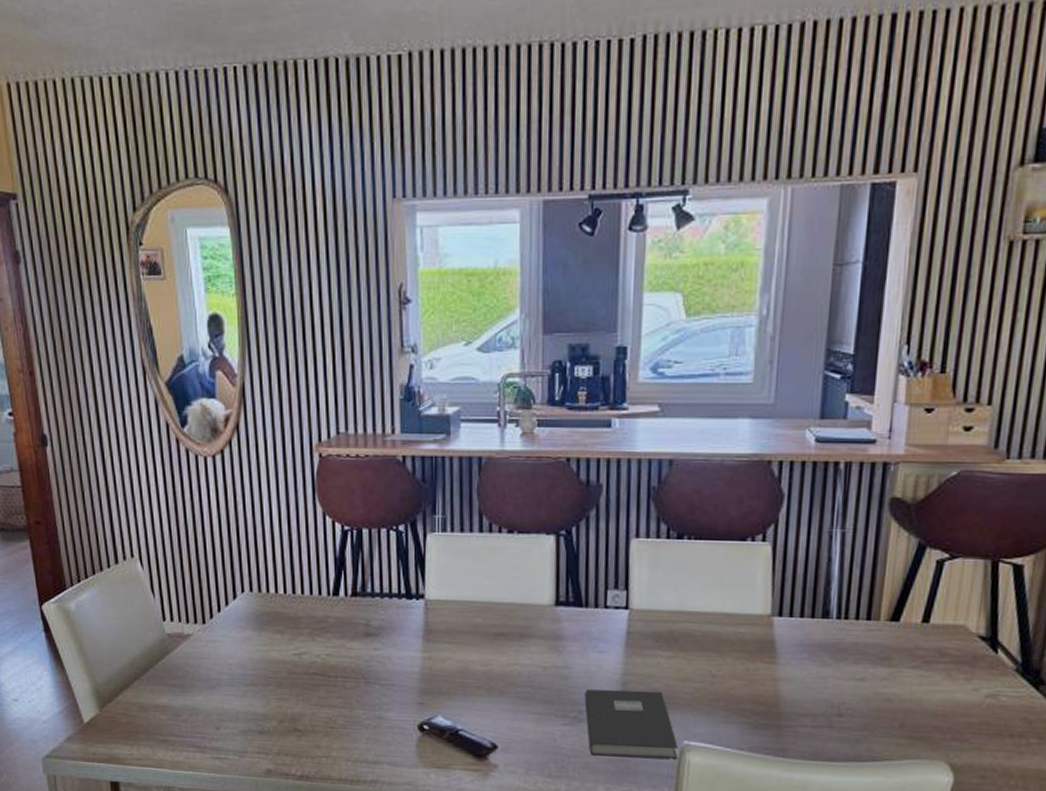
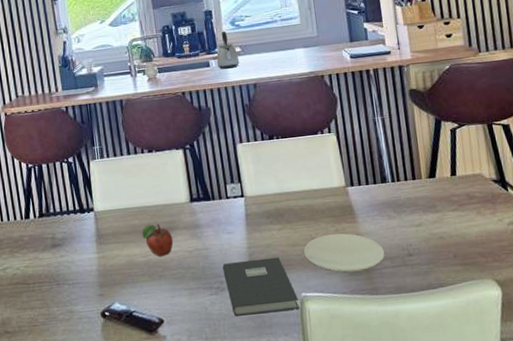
fruit: none [485,626,525,669] -> present [142,223,174,257]
kettle: none [621,379,655,434] -> present [216,31,240,69]
plate: none [696,672,806,726] -> present [303,233,385,273]

